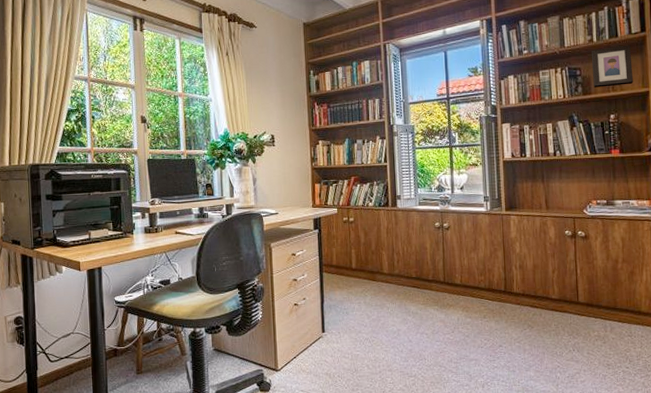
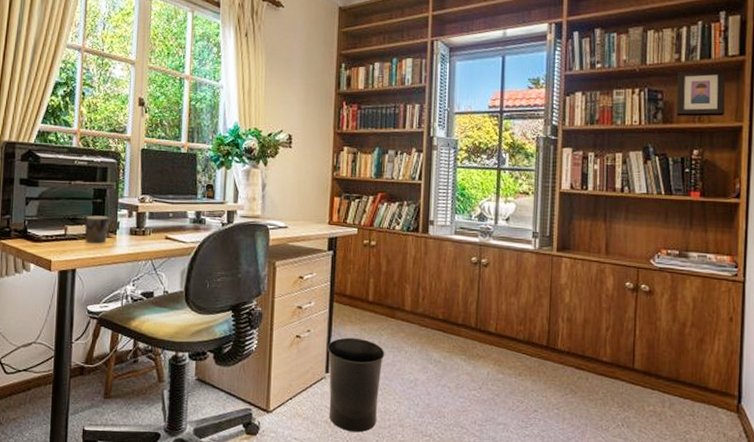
mug: none [105,219,127,246] -> present [84,215,110,246]
waste bin: none [322,300,371,380] -> present [328,337,385,433]

